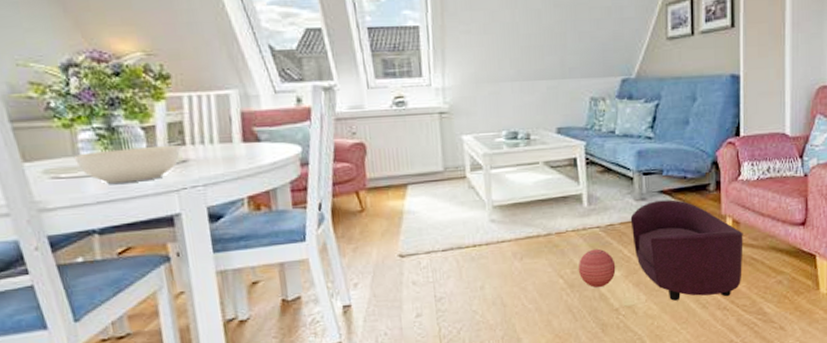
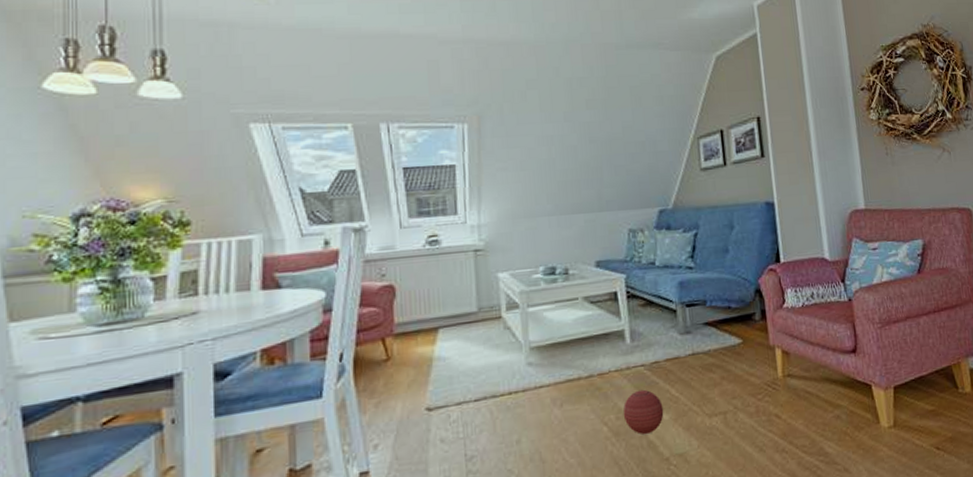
bowl: present [73,145,181,184] -> none [68,296,192,342]
dog bed: present [630,199,743,301] -> none [675,331,798,445]

